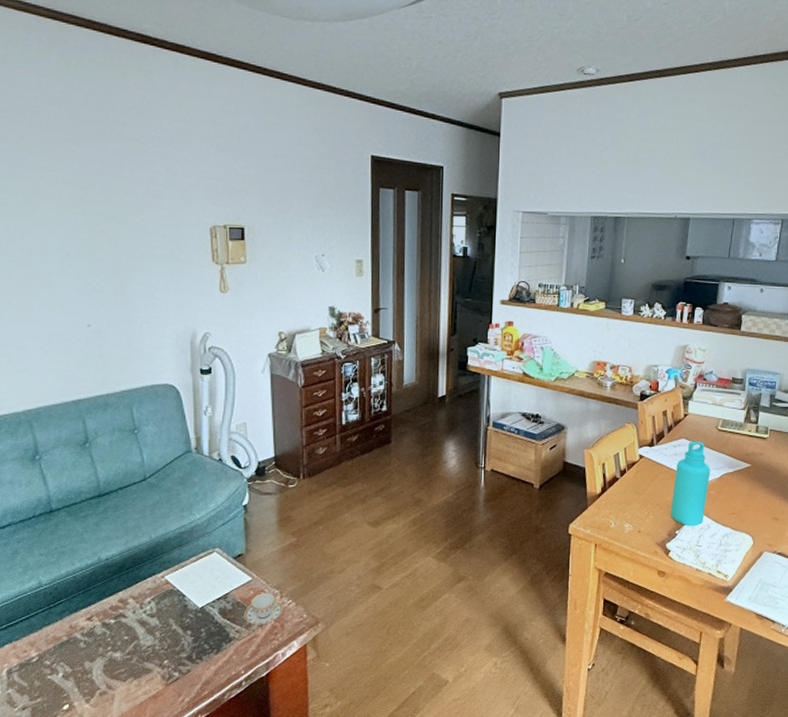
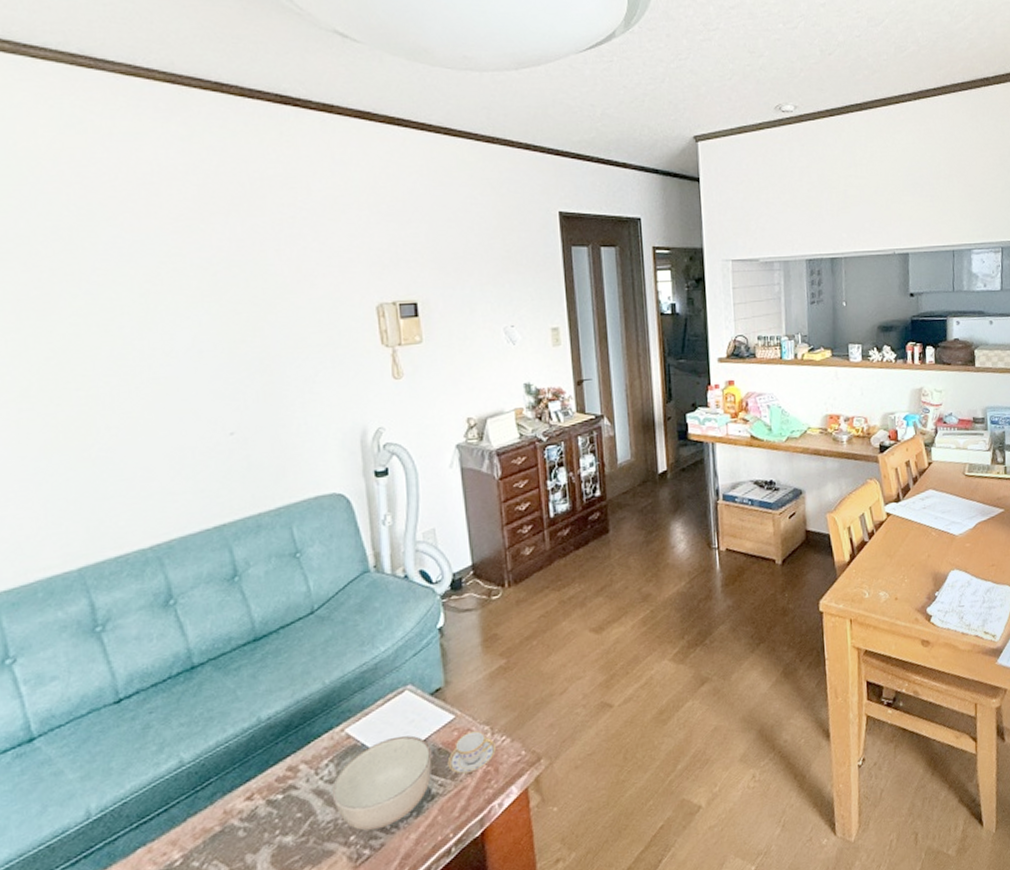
bowl: none [152,588,232,659] -> present [331,735,433,831]
water bottle: present [670,441,711,527] -> none [926,490,964,586]

